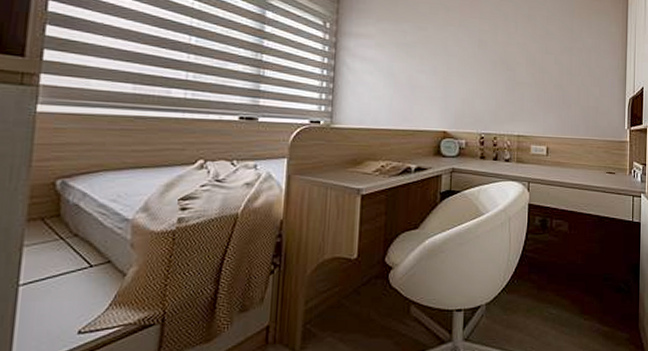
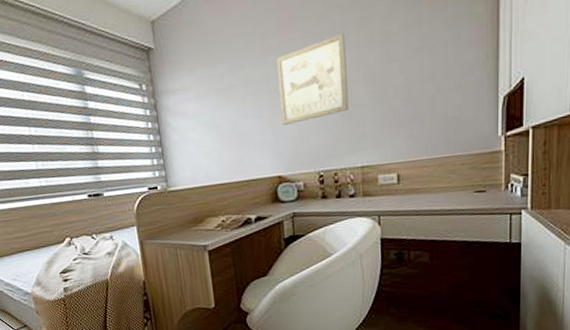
wall art: none [453,22,514,87] -> present [276,33,349,125]

